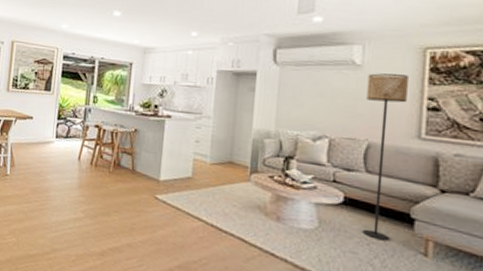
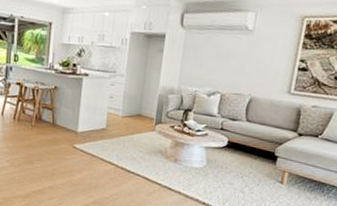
floor lamp: present [363,73,408,241] -> none [239,38,288,174]

